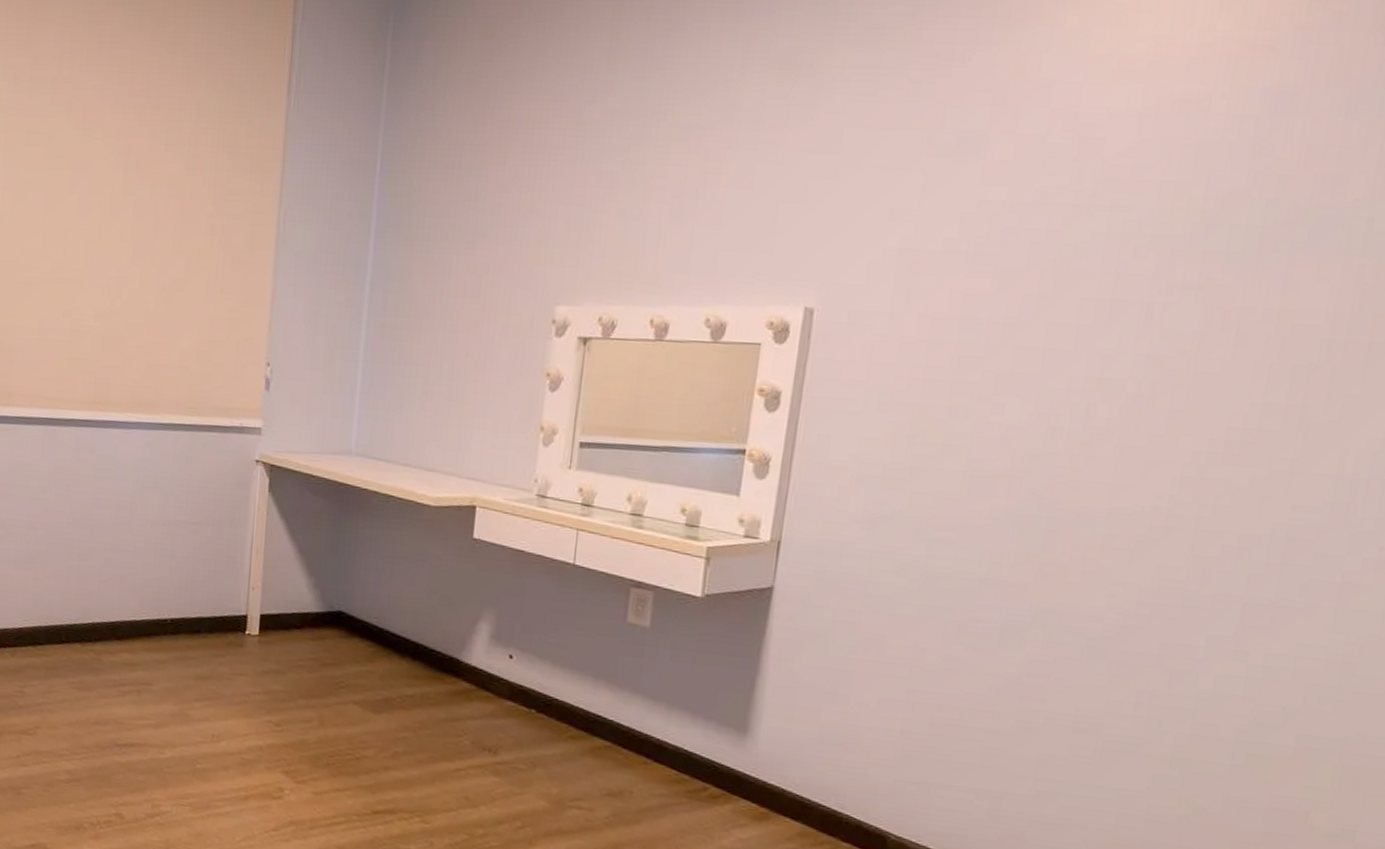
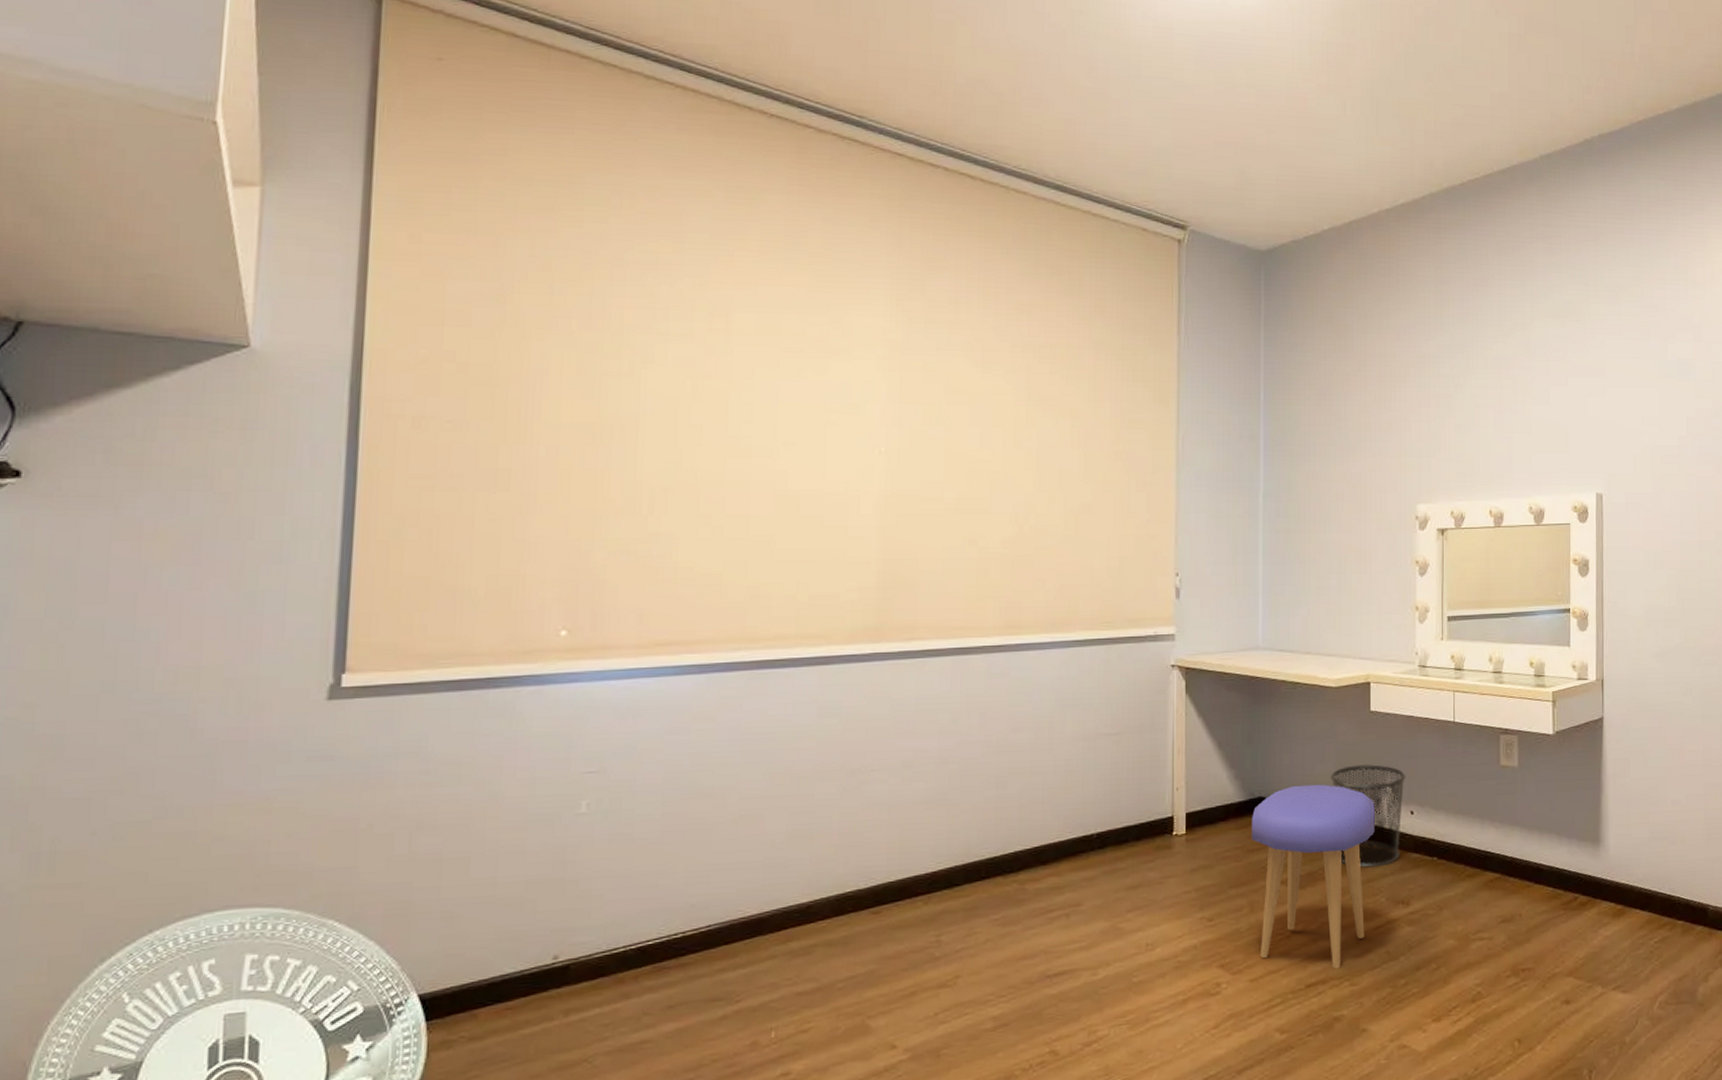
stool: none [327,605,468,803] -> present [1252,784,1375,969]
waste bin: none [420,594,509,708] -> present [1331,763,1406,868]

